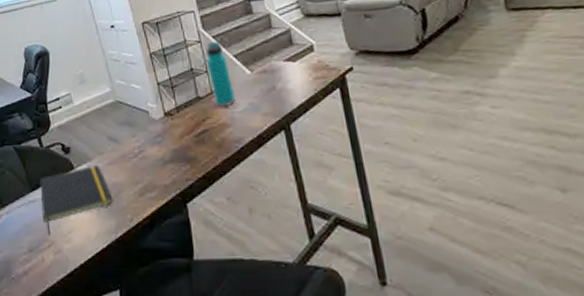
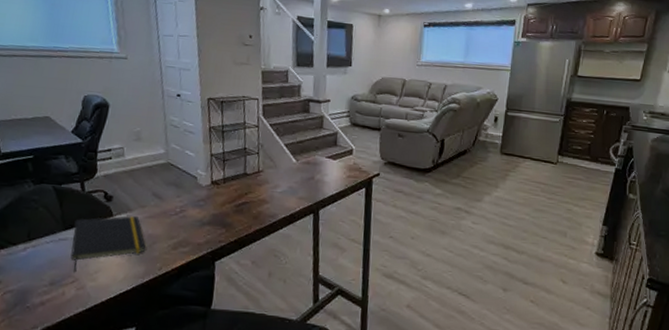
water bottle: present [206,41,235,107] -> none [259,128,278,186]

